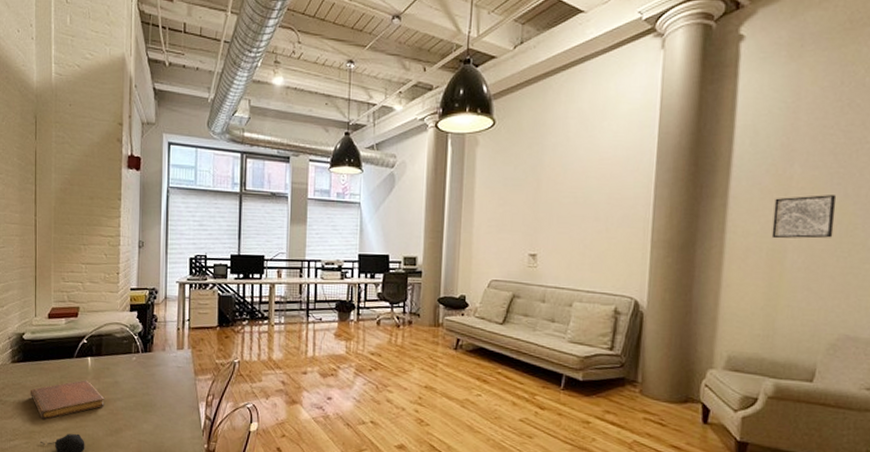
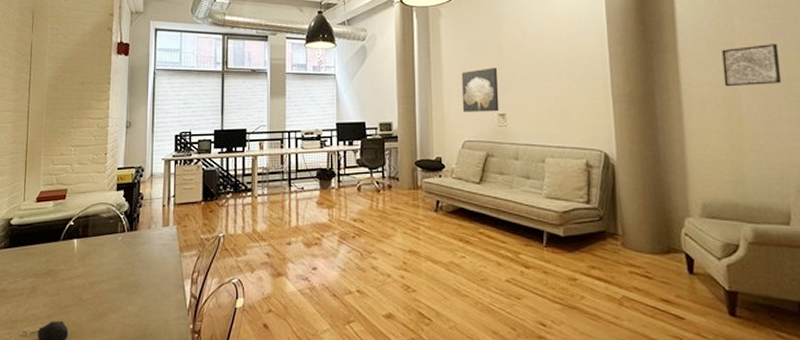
notebook: present [30,380,105,420] -> none [14,263,90,307]
wall art: none [491,204,534,252] -> present [461,67,500,112]

